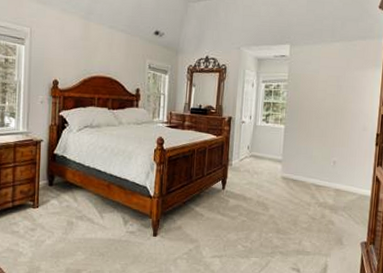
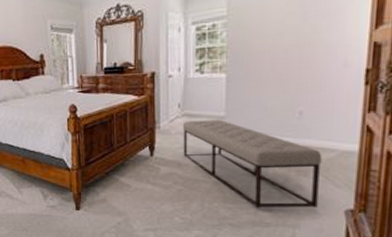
bench: none [249,161,347,240] -> present [182,119,322,208]

